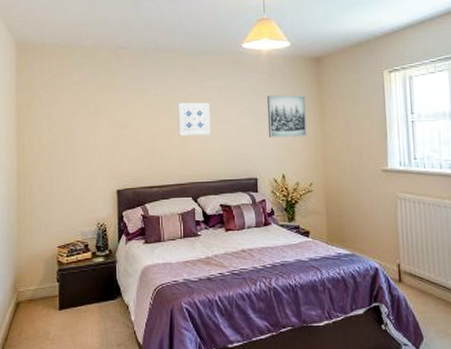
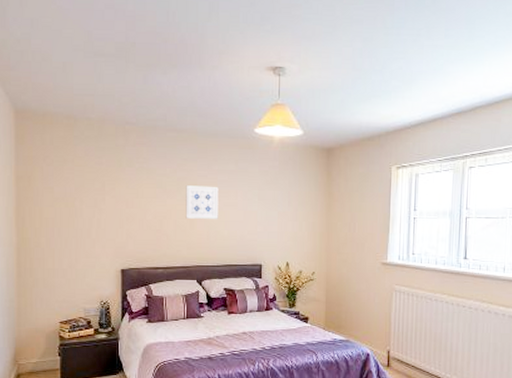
wall art: present [266,94,307,138] -> none [275,183,315,227]

